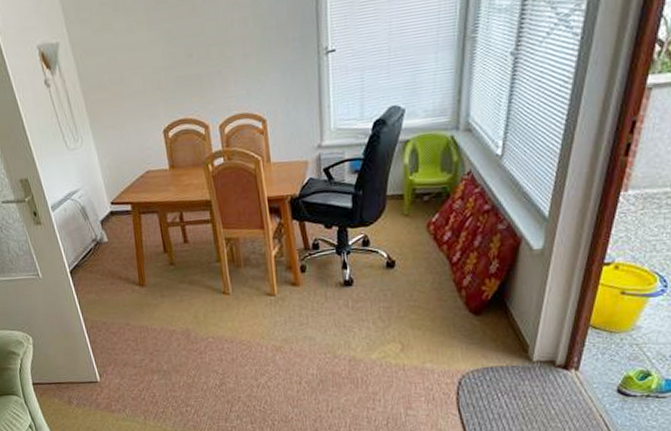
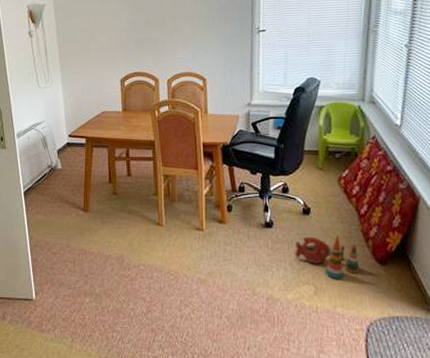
stacking toy: none [378,288,451,334] -> present [295,235,359,279]

